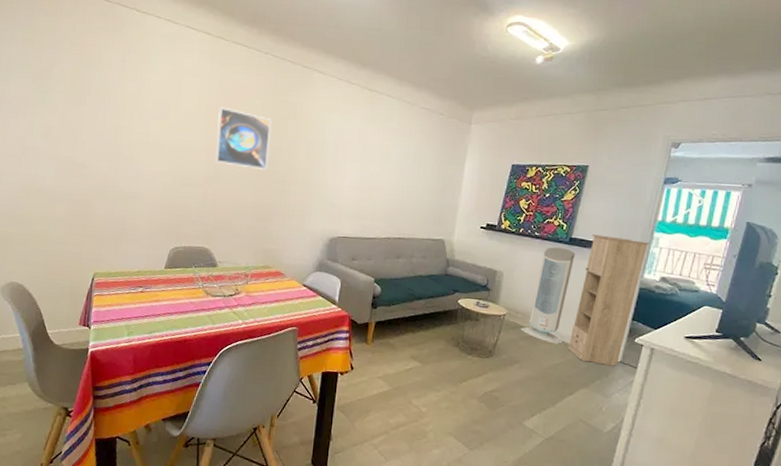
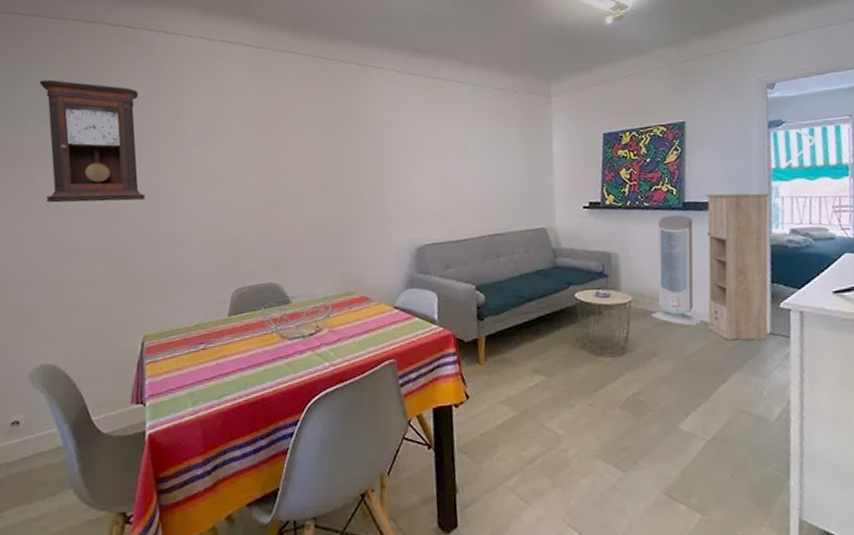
pendulum clock: none [23,38,109,158] -> present [39,79,145,203]
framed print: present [215,107,271,170] -> none [269,121,333,184]

